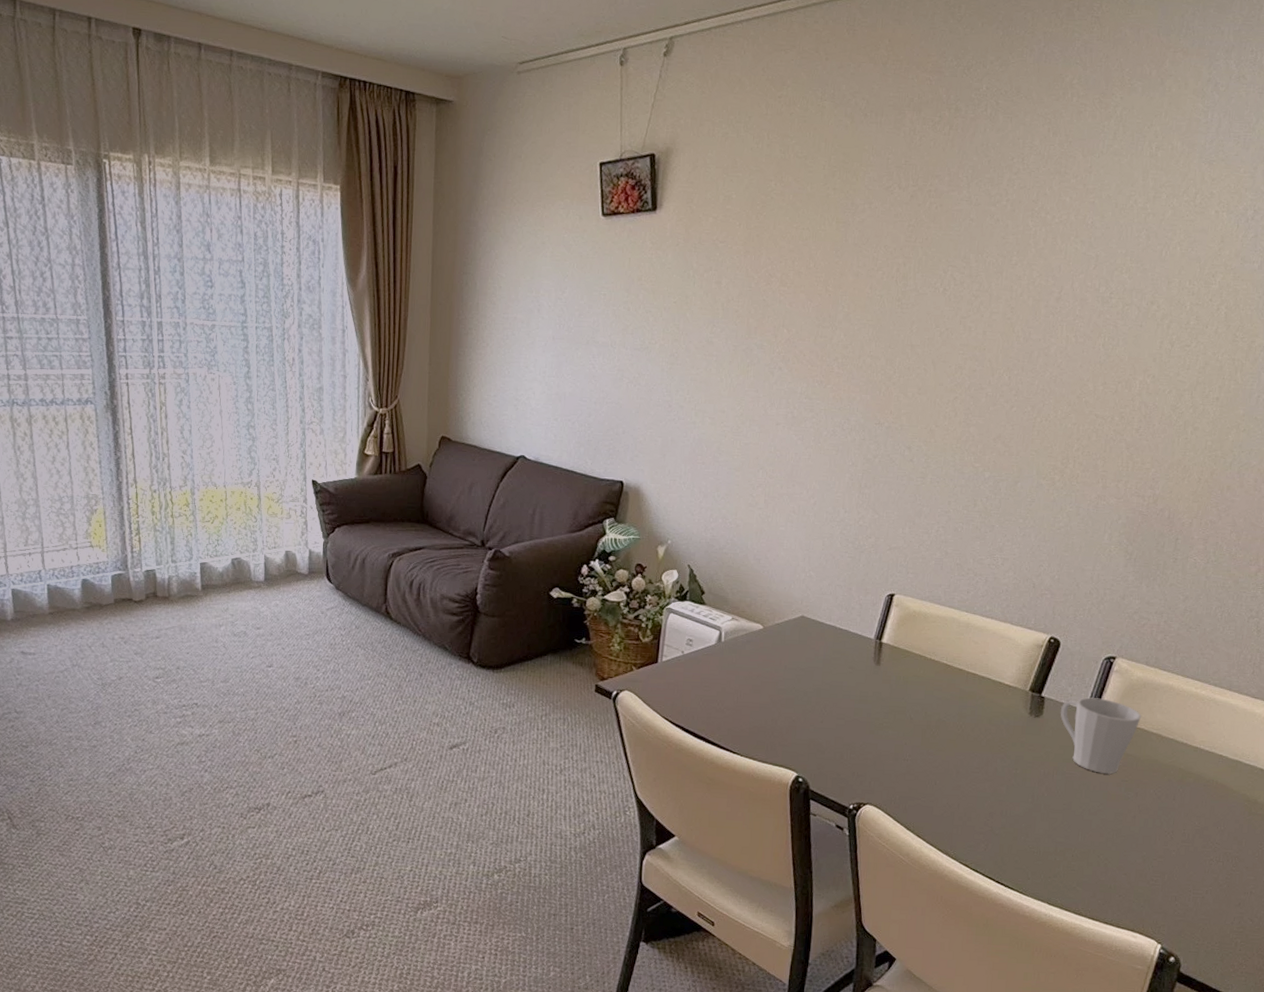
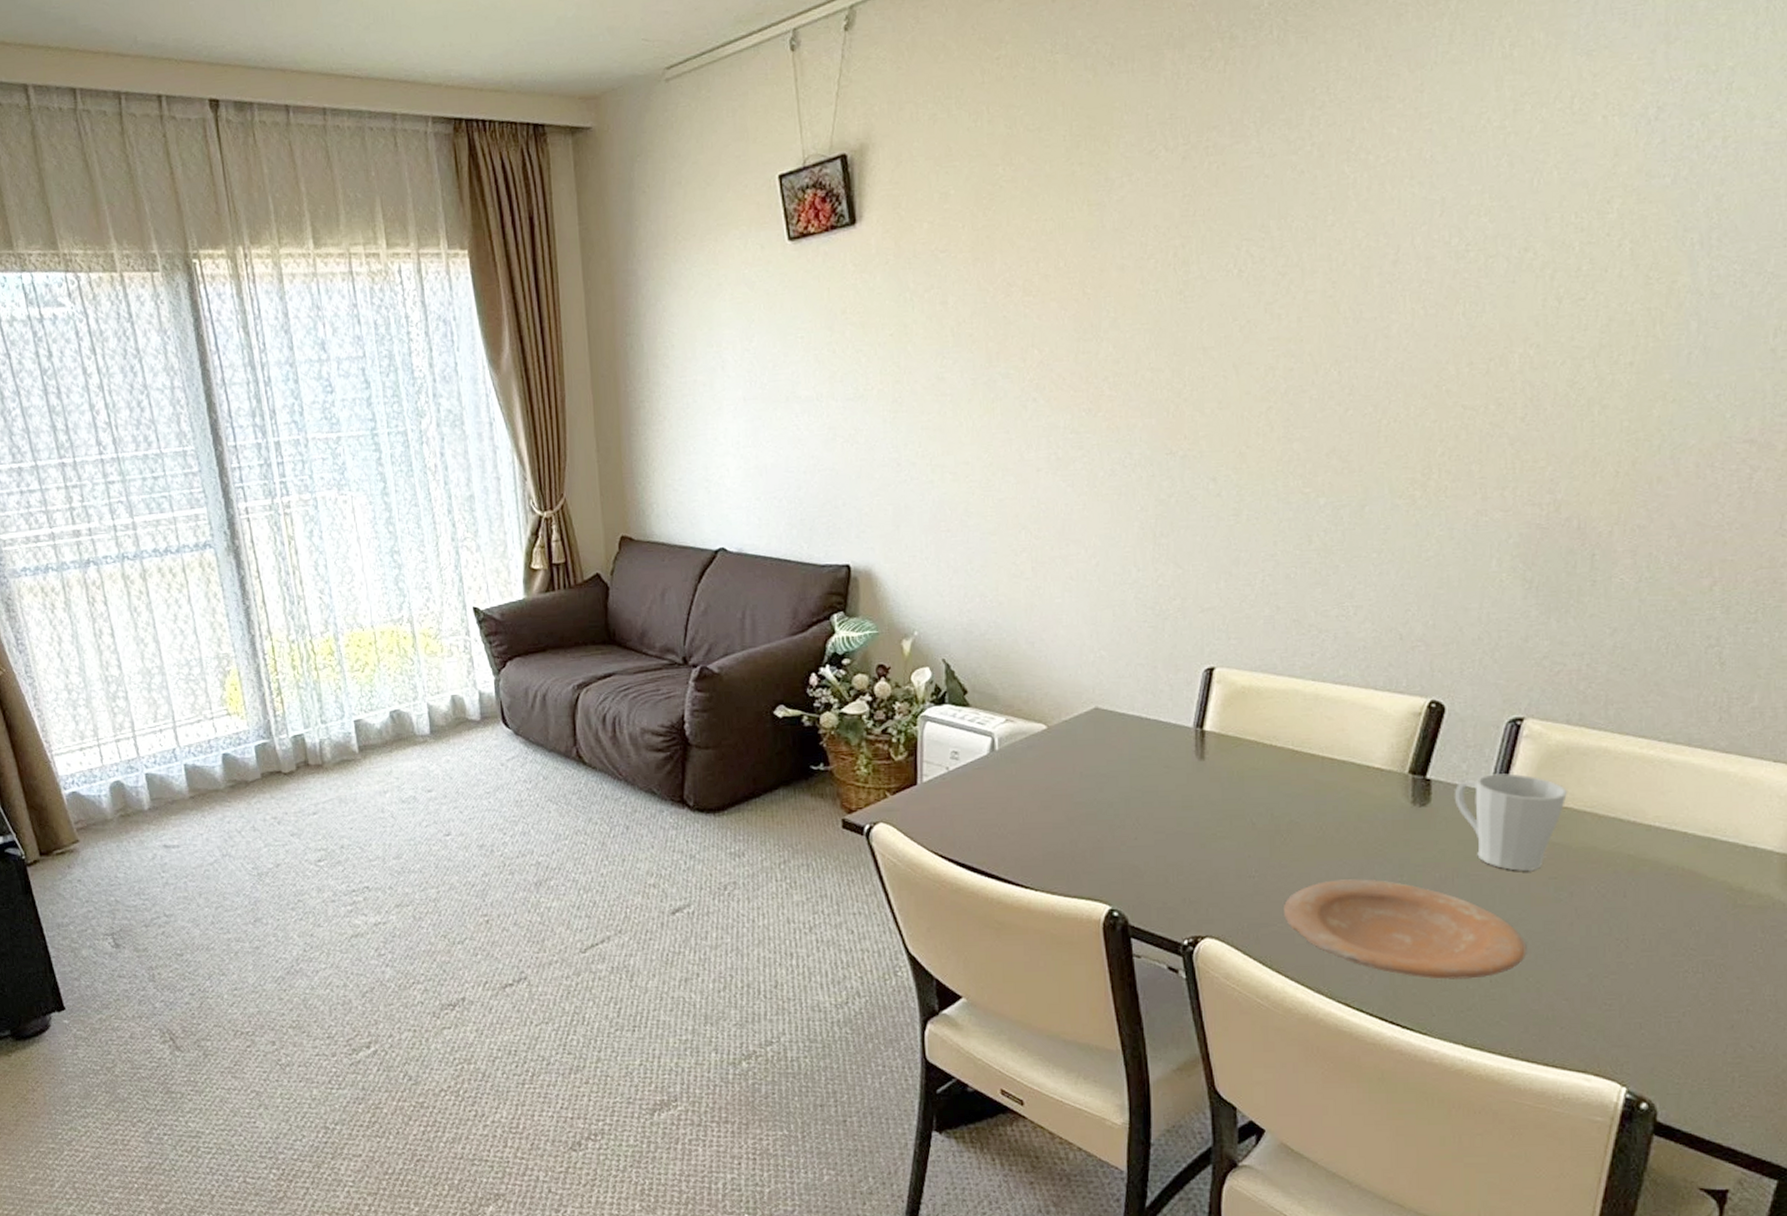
plate: none [926,768,1101,853] -> present [1283,879,1527,980]

